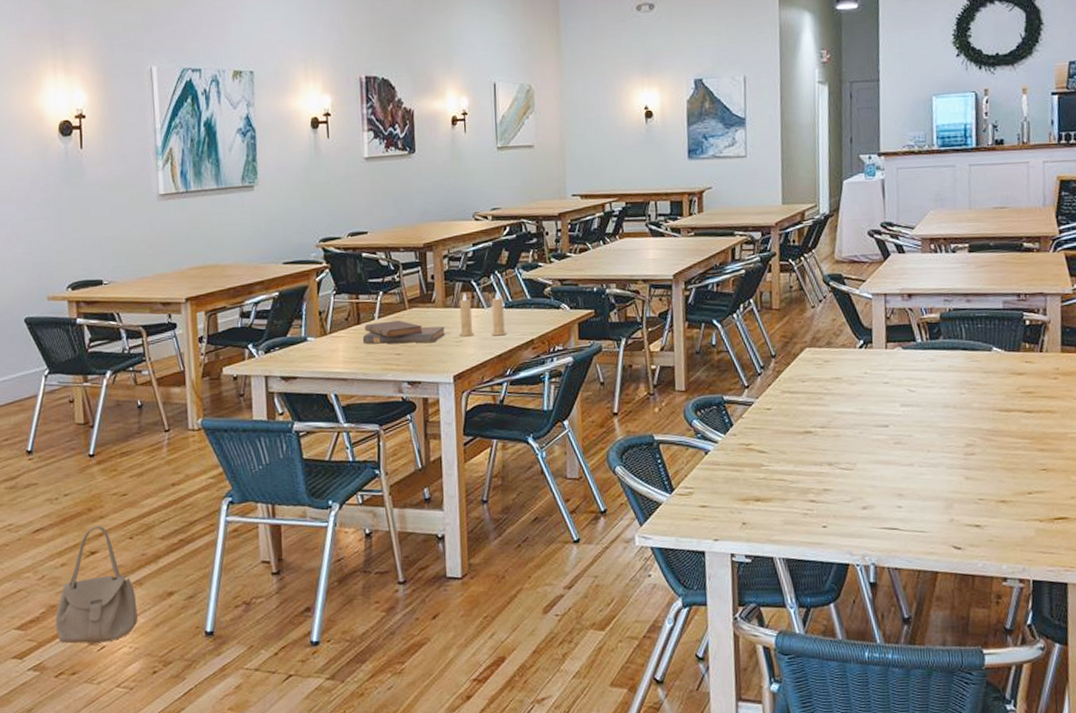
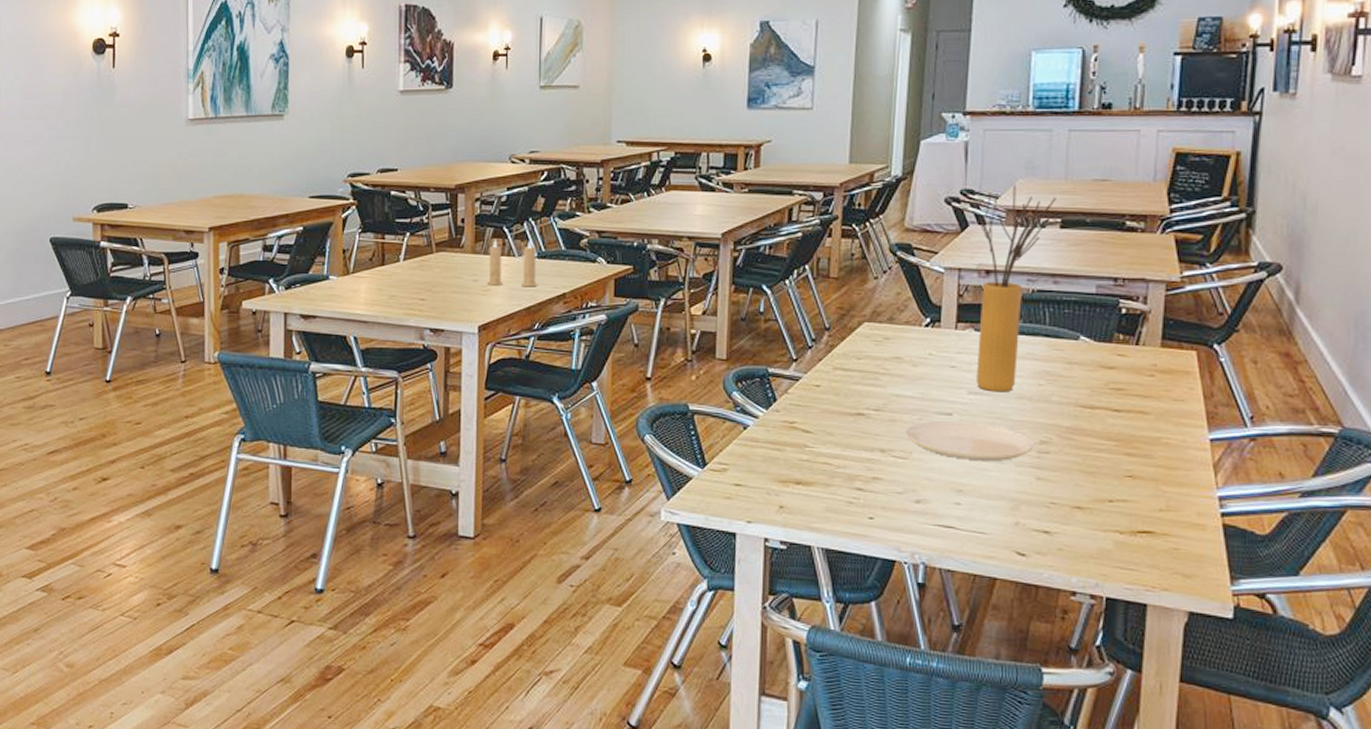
handbag: present [55,525,137,644] -> none [64,451,145,570]
diary: present [362,320,445,344] -> none [386,264,472,290]
plate: none [849,432,962,467] -> present [906,421,1035,462]
vase: none [898,215,963,403] -> present [976,184,1056,392]

